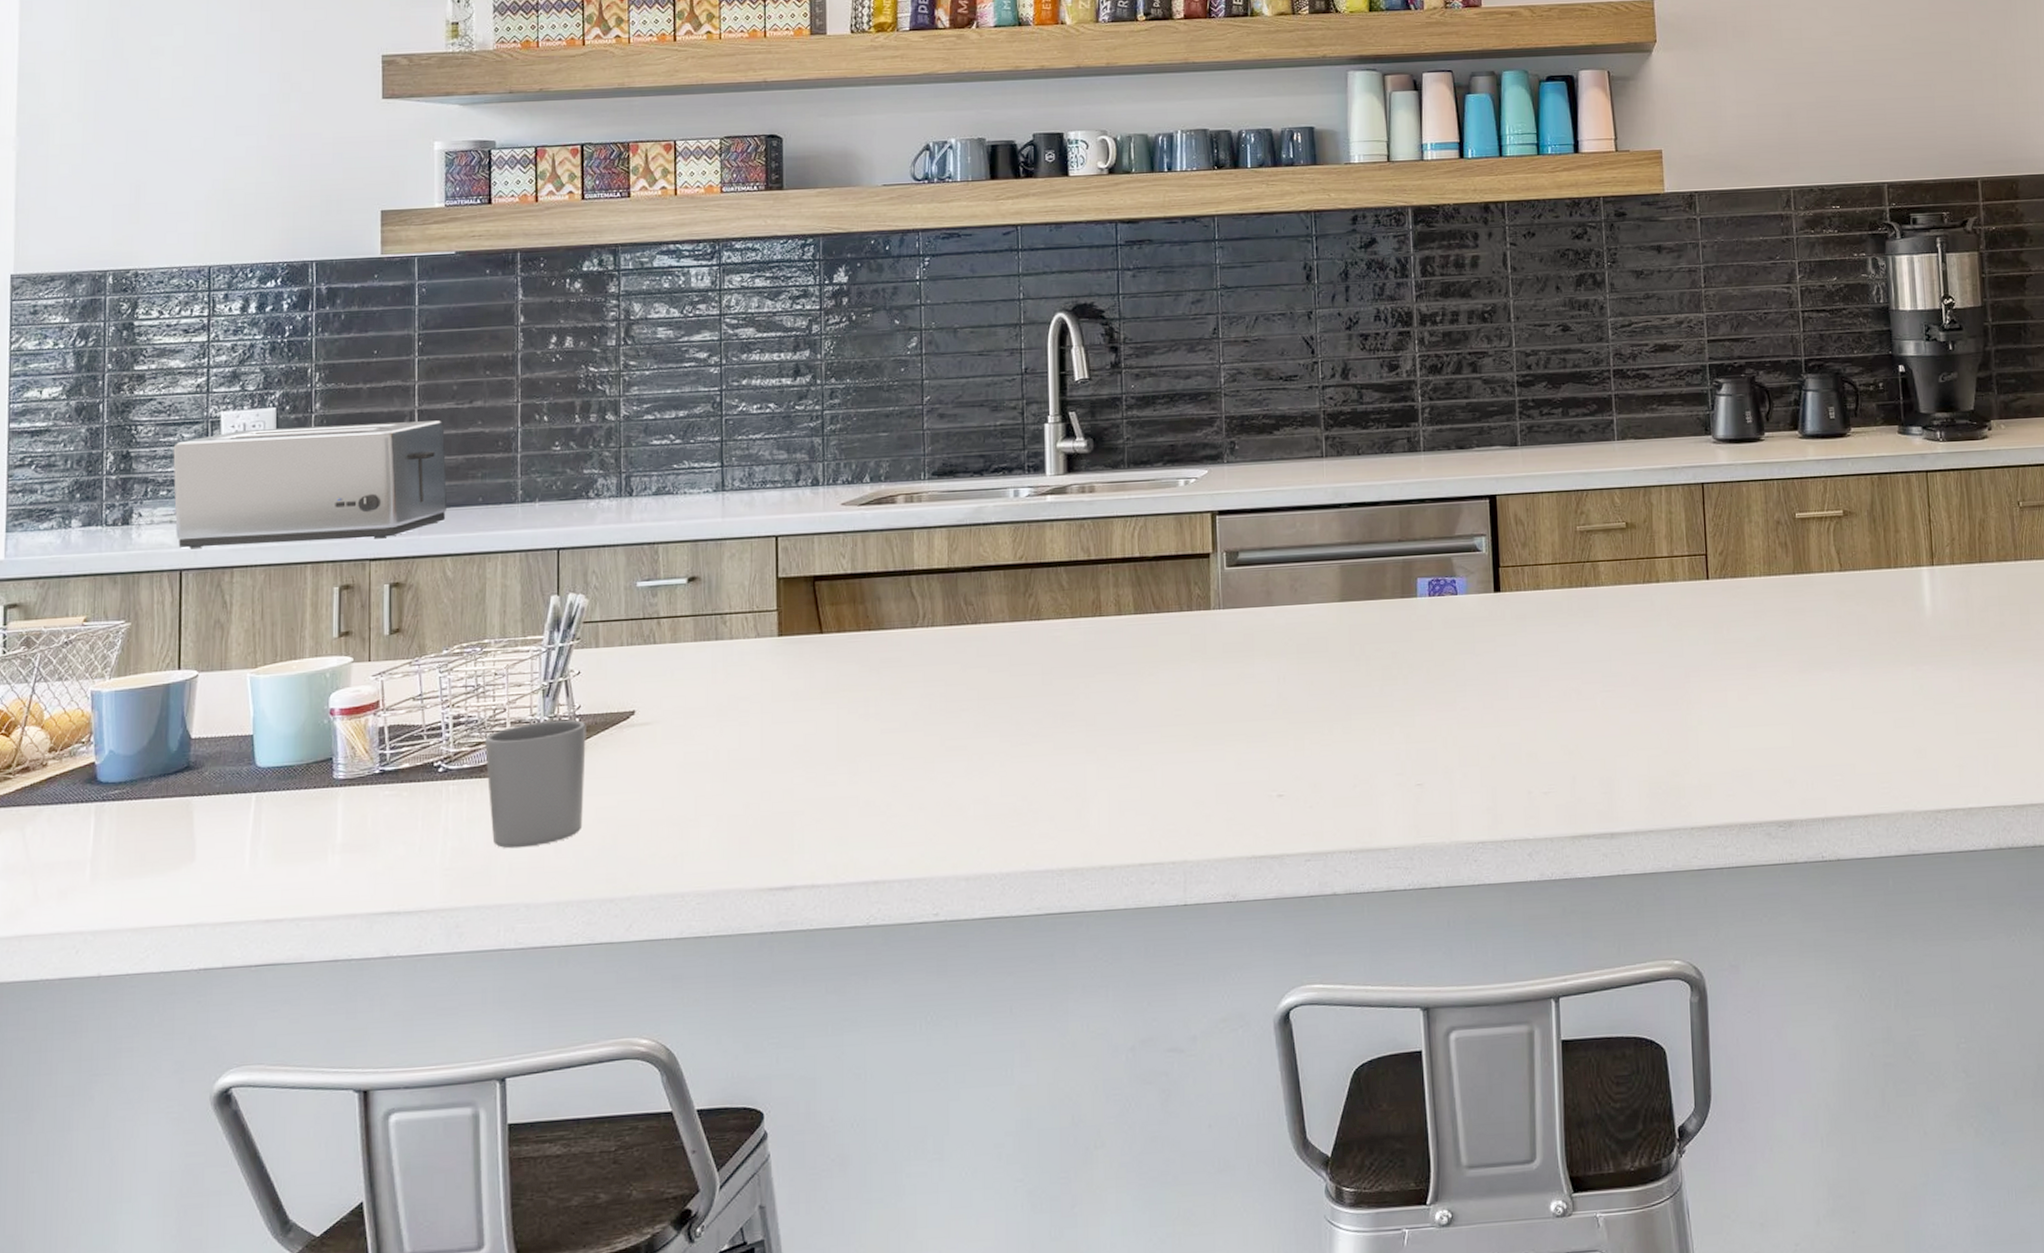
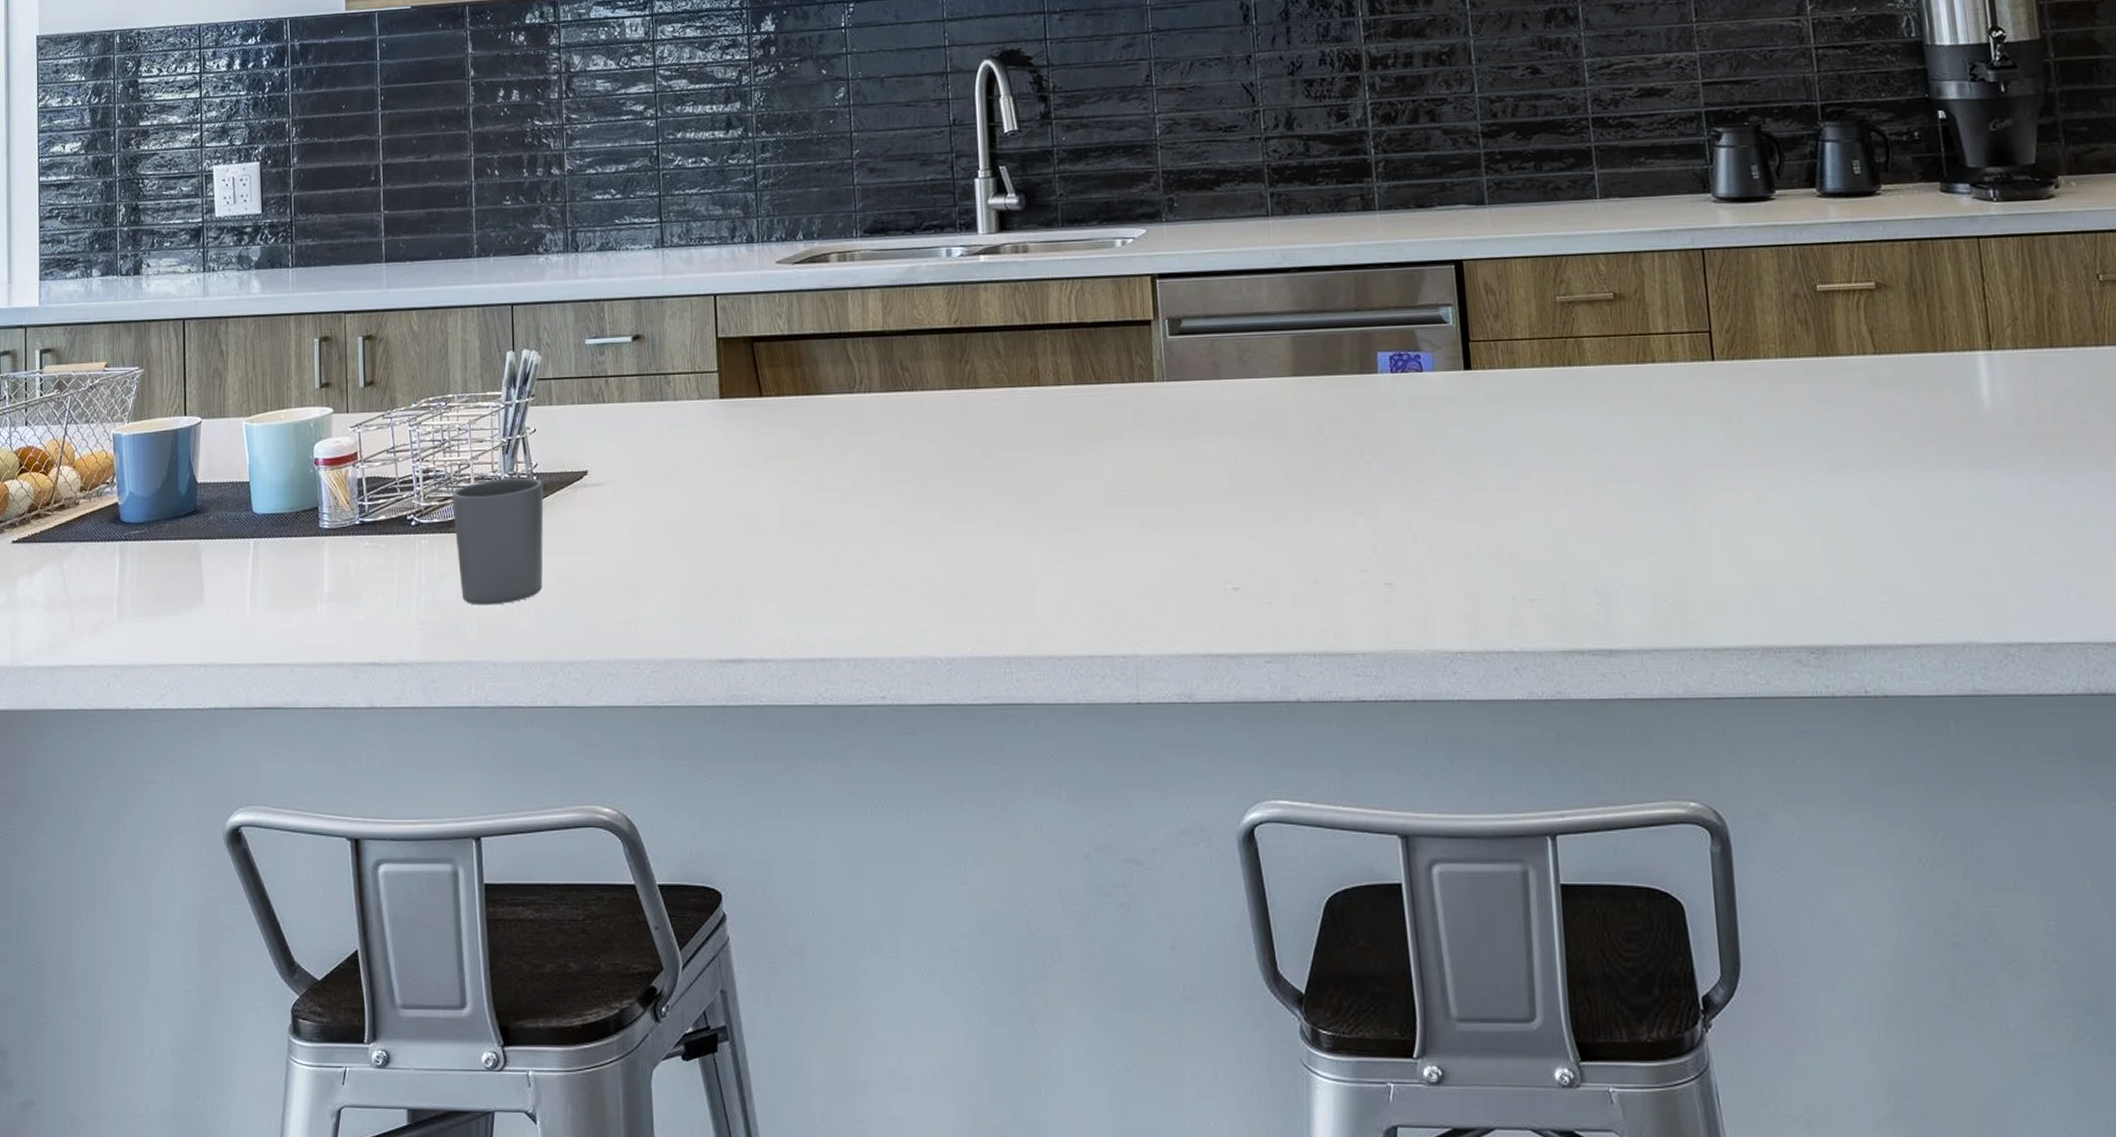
toaster: present [173,420,448,548] -> none [174,174,412,298]

